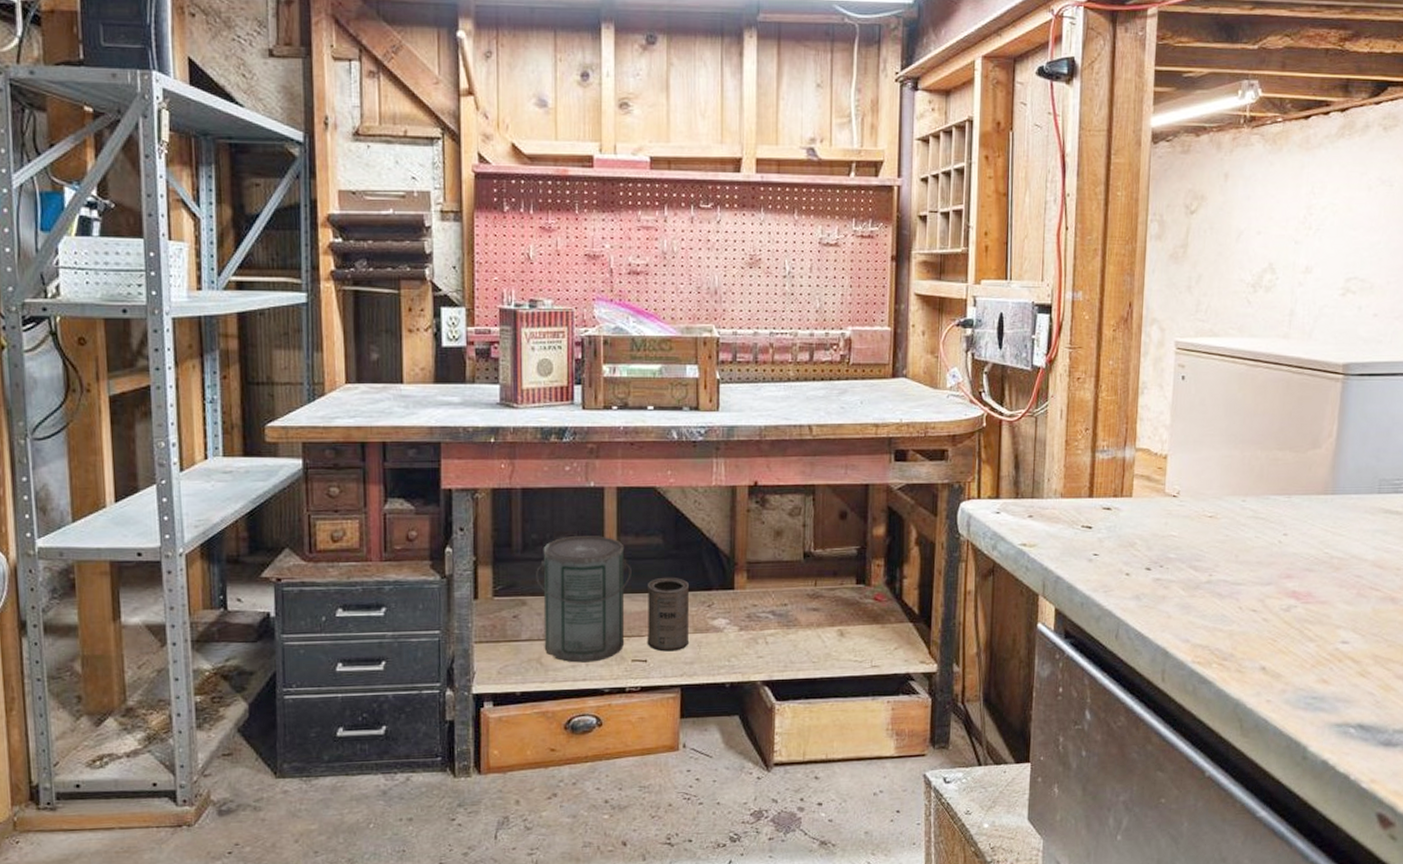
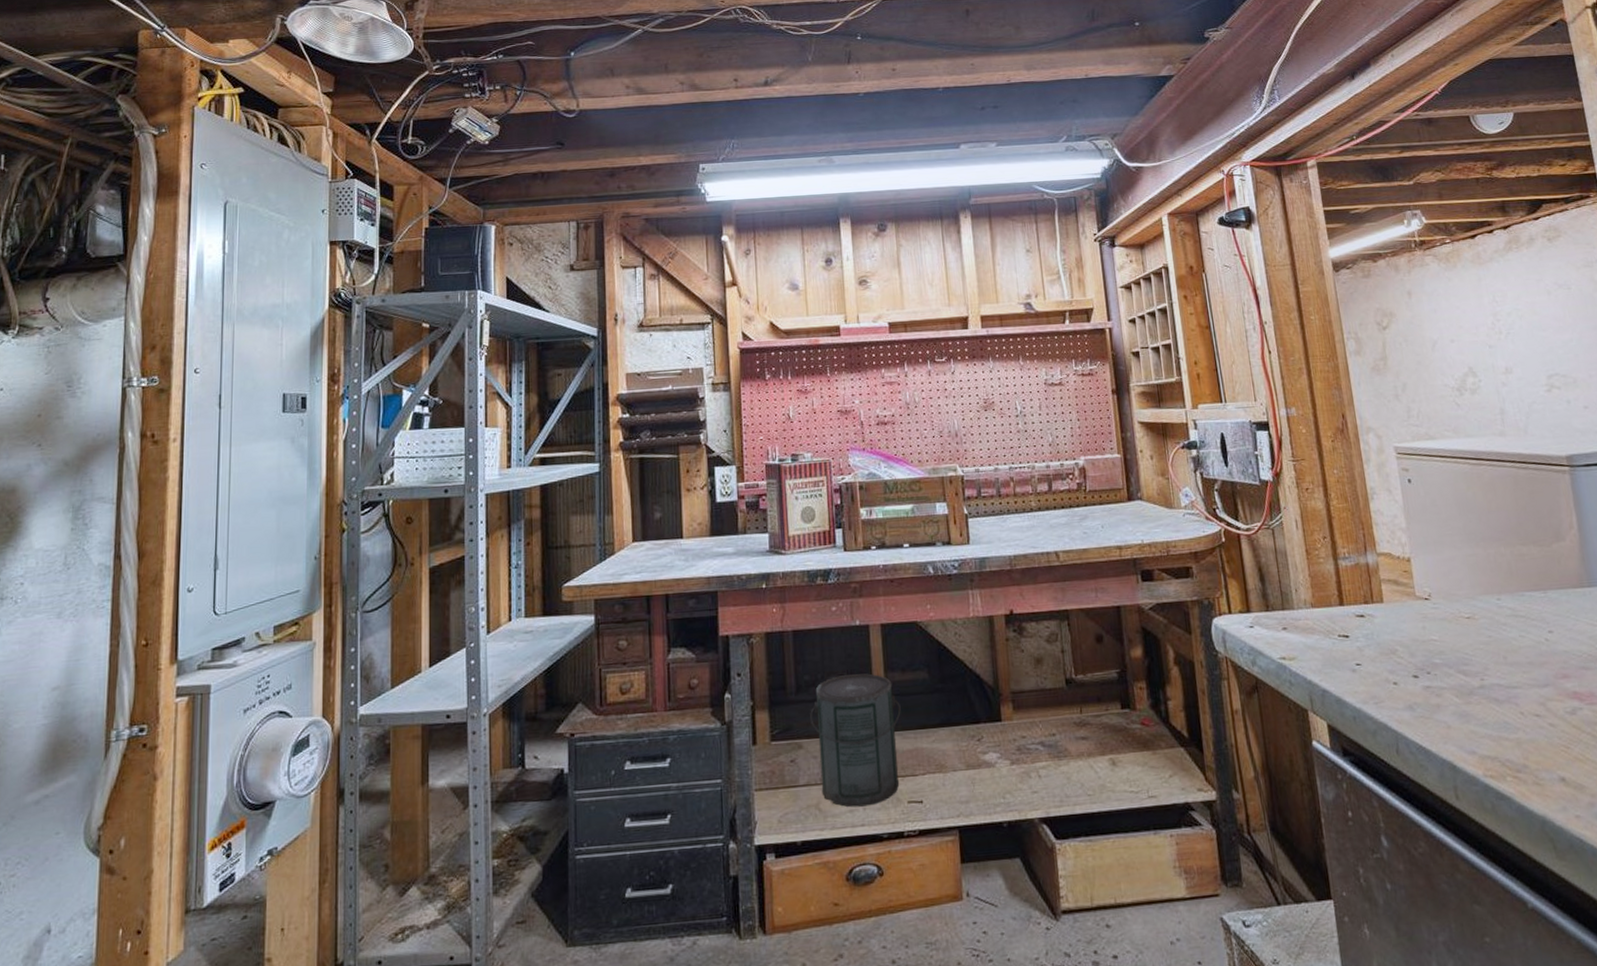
paint can: present [647,578,690,652] -> none [917,712,962,791]

